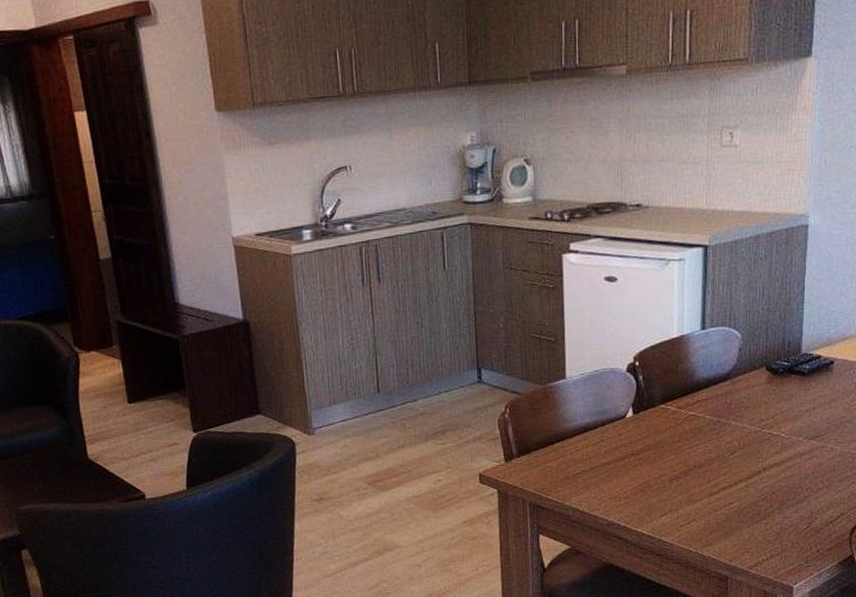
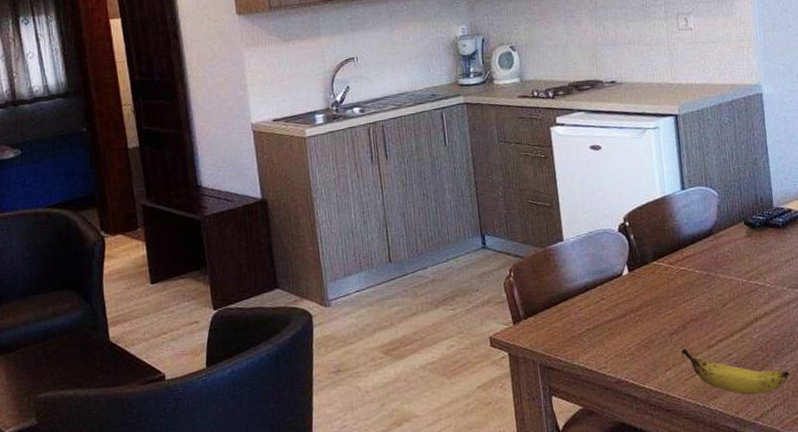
banana: none [680,494,792,544] -> present [681,348,790,395]

